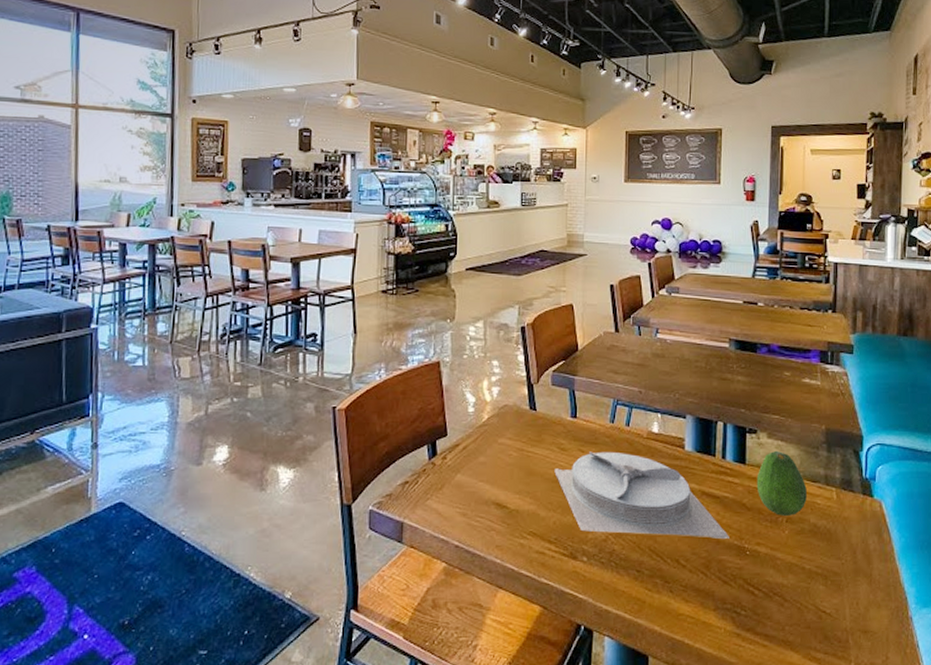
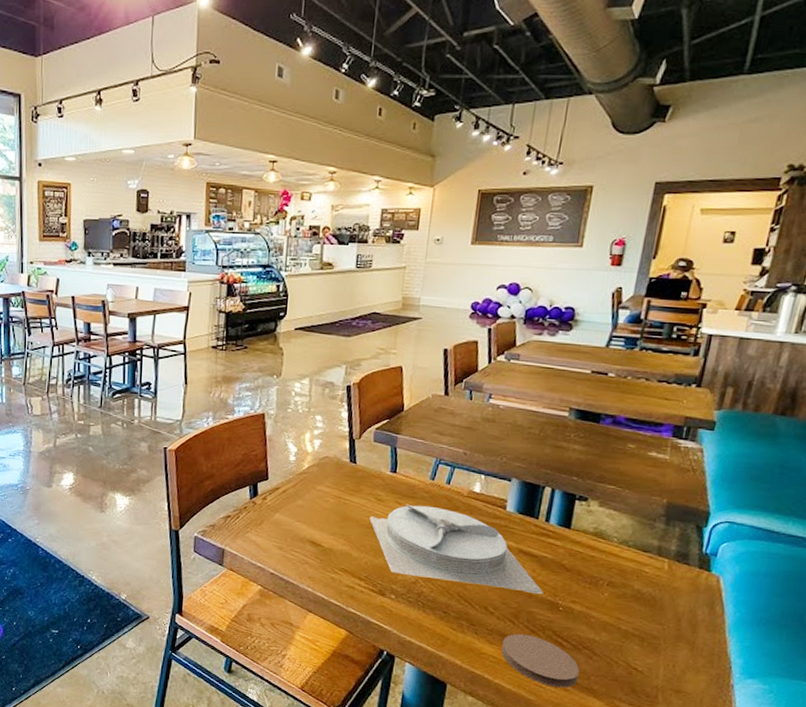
coaster: none [698,586,774,644] -> present [501,633,580,688]
fruit: present [756,450,807,516] -> none [579,518,636,580]

